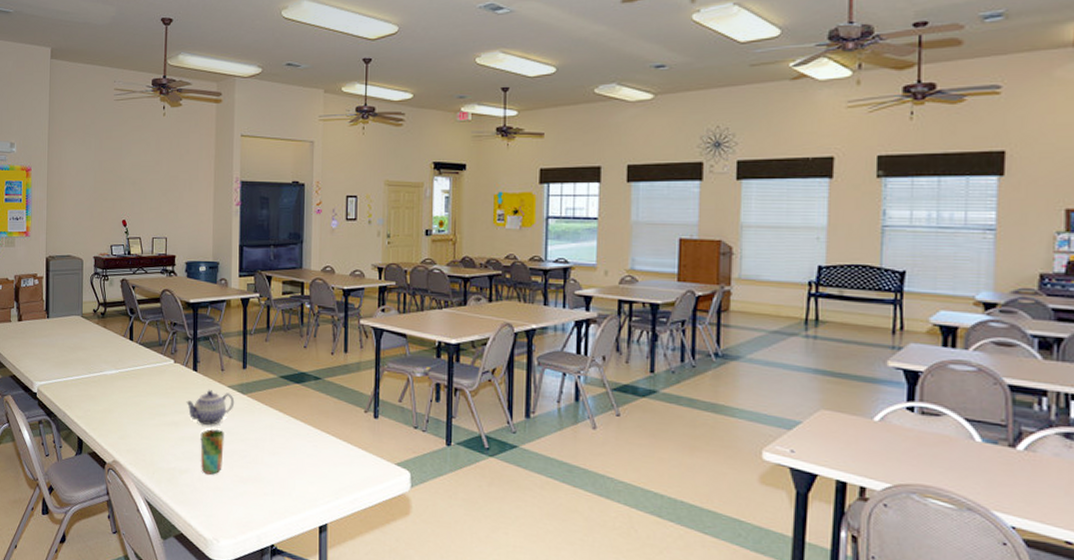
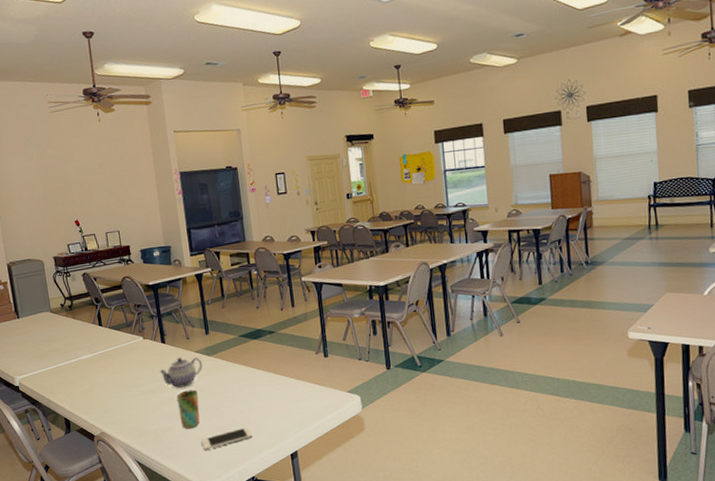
cell phone: none [220,484,278,503] -> present [201,427,253,450]

